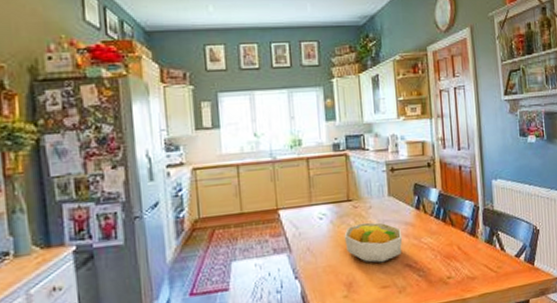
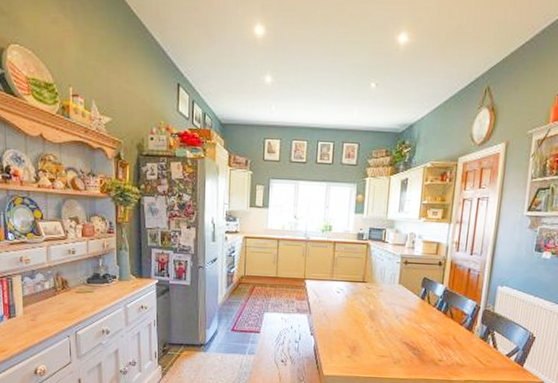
fruit bowl: present [344,222,403,263] -> none [355,302,405,337]

